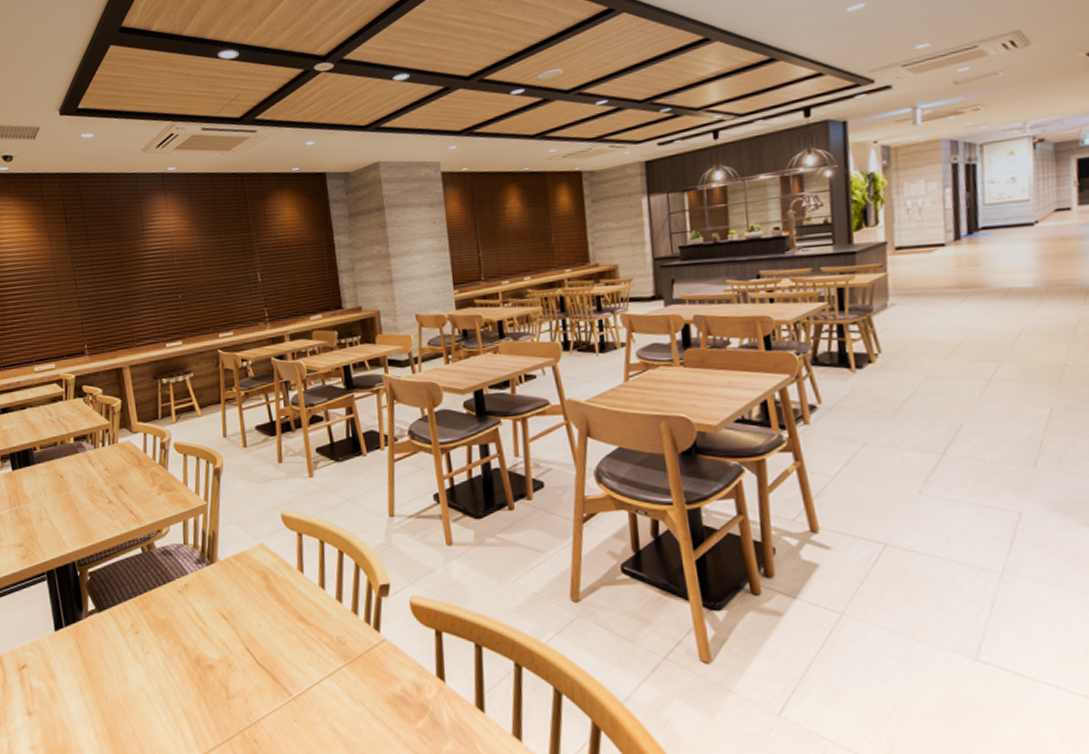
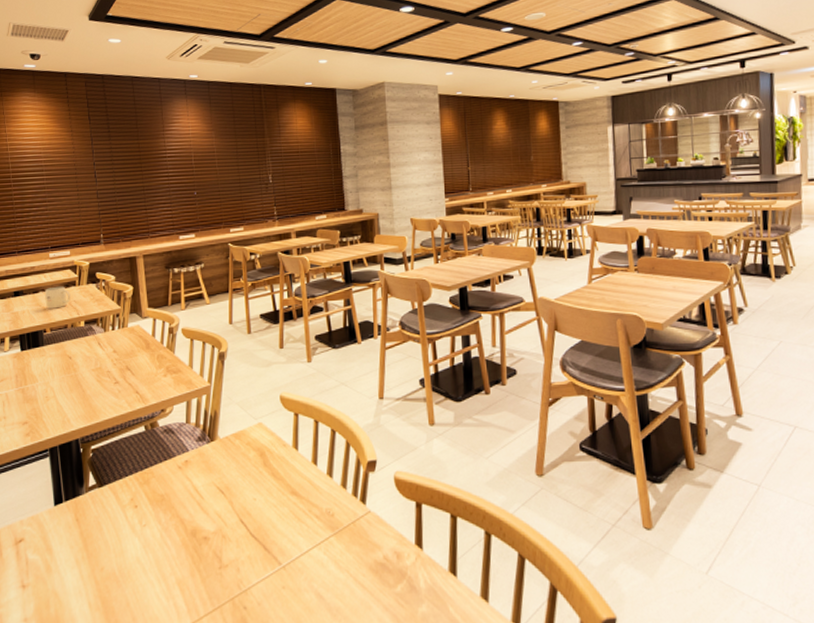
mug: none [32,401,59,426] -> present [45,286,71,309]

